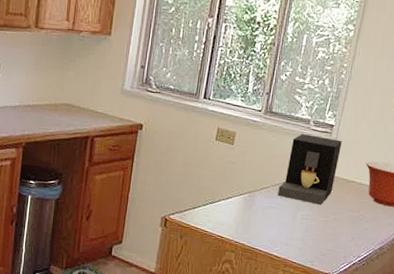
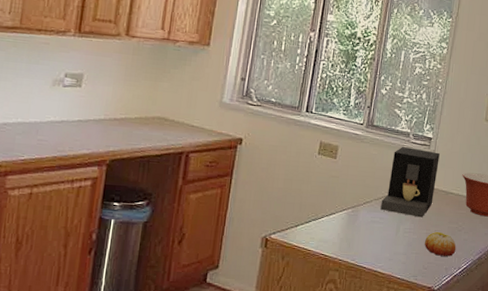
fruit: none [322,220,357,245] -> present [424,232,456,257]

